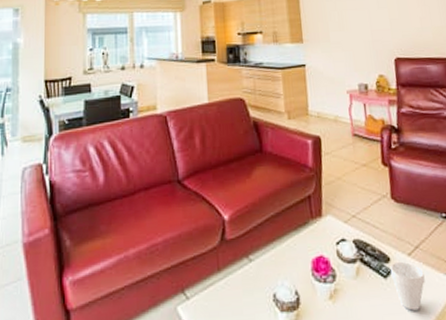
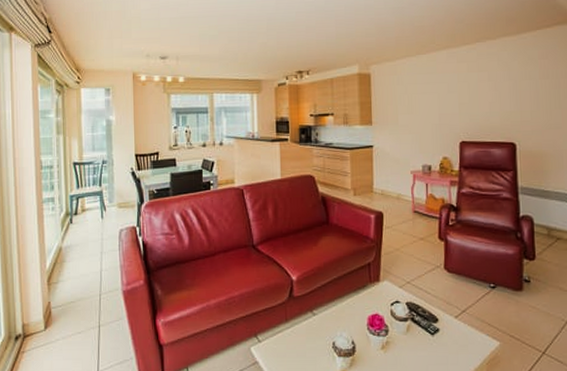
cup: present [390,262,425,311] -> none [437,323,468,363]

